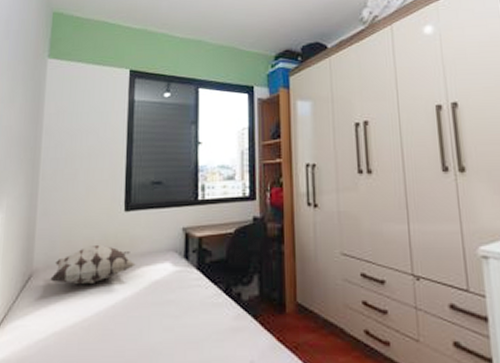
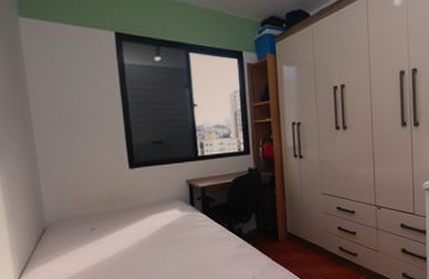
decorative pillow: present [50,244,136,284] -> none [65,198,146,233]

